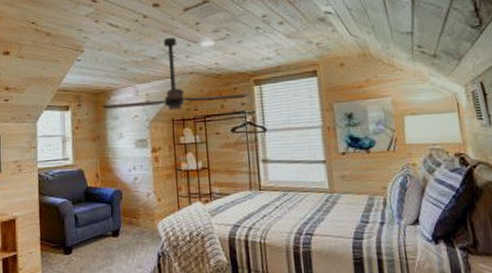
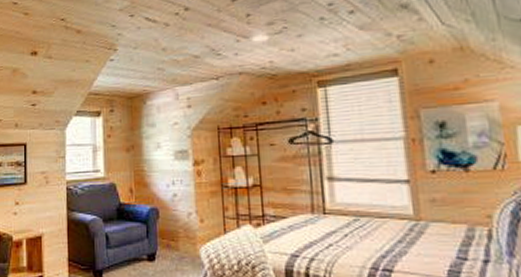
ceiling fan: present [100,37,250,111] -> none [135,31,312,118]

